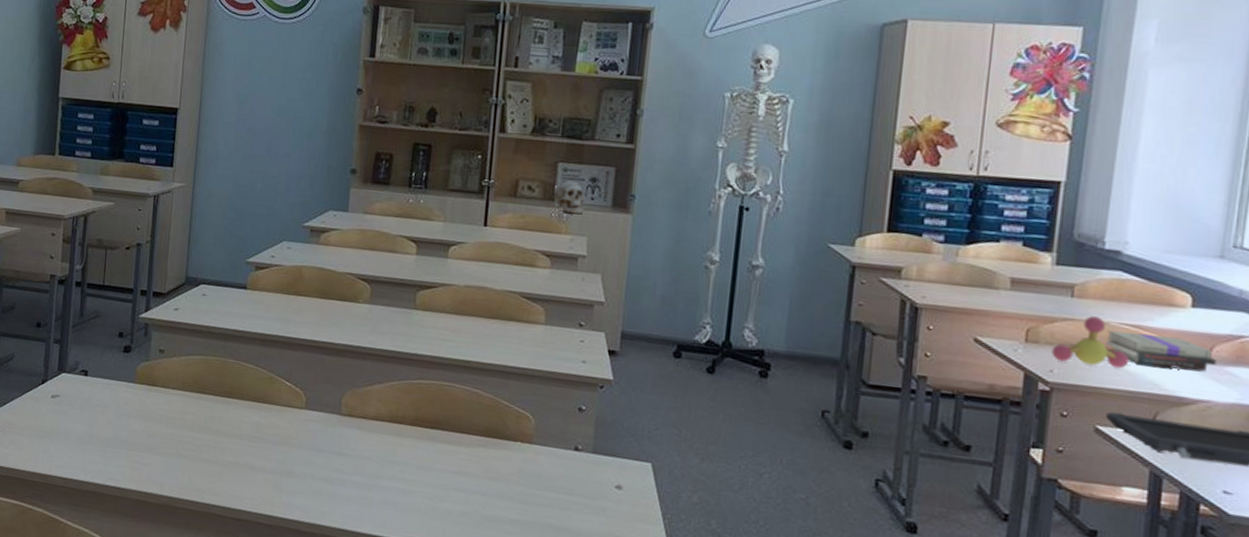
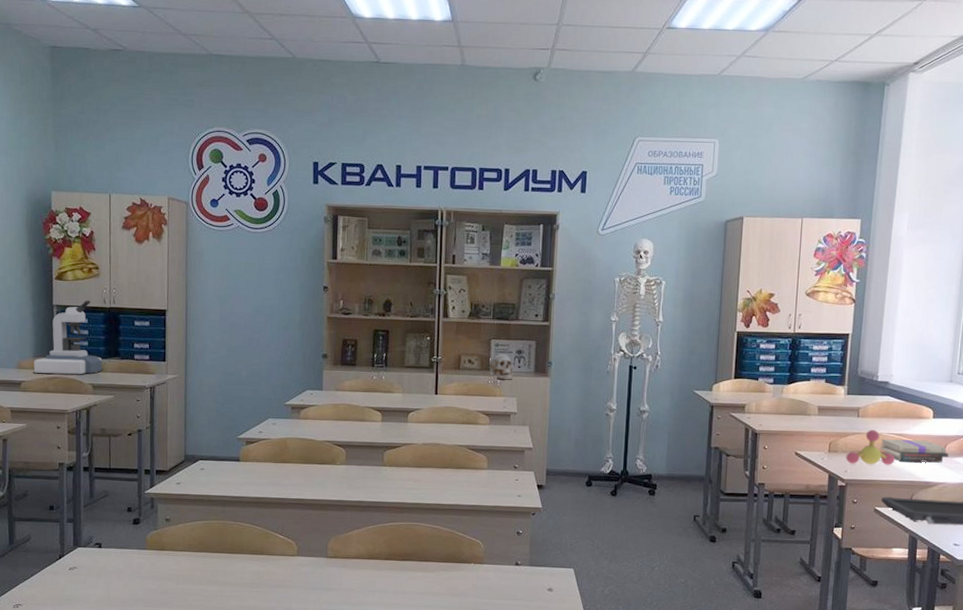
microscope: none [31,93,106,177] -> present [32,300,104,375]

